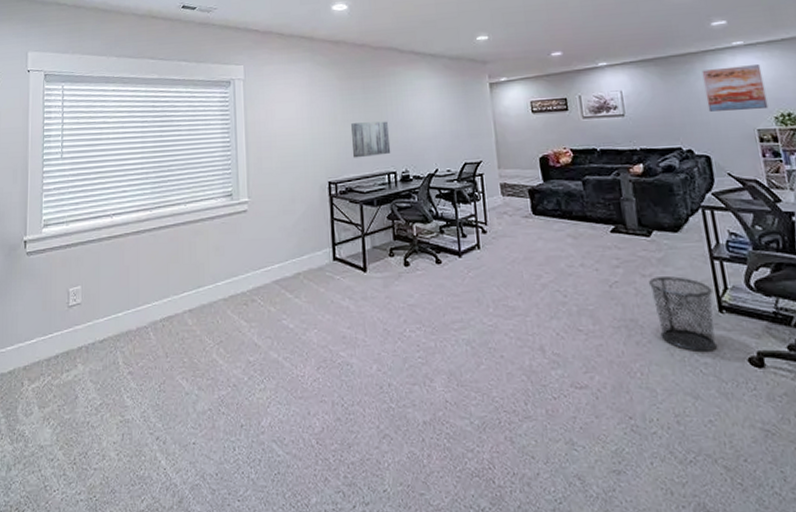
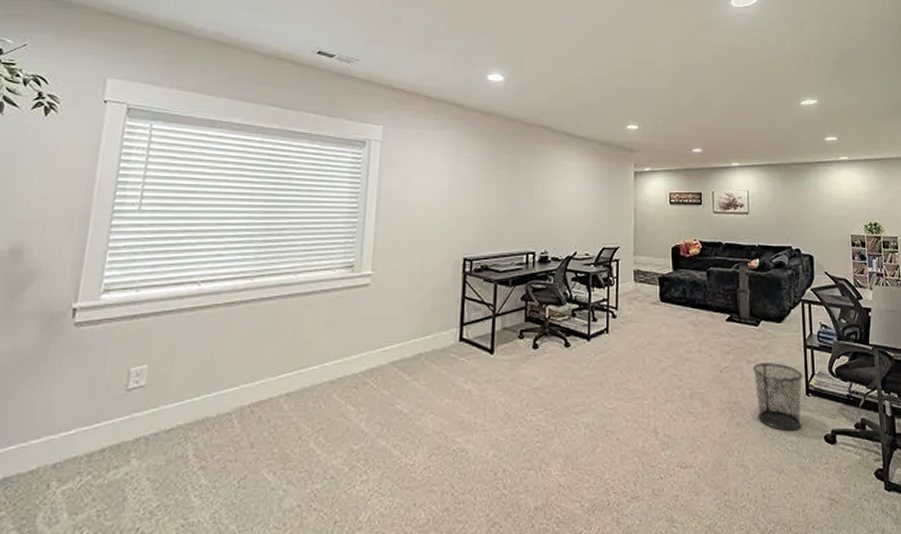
wall art: present [350,121,391,158] -> none [493,199,533,236]
wall art: present [701,65,769,112] -> none [814,178,861,217]

